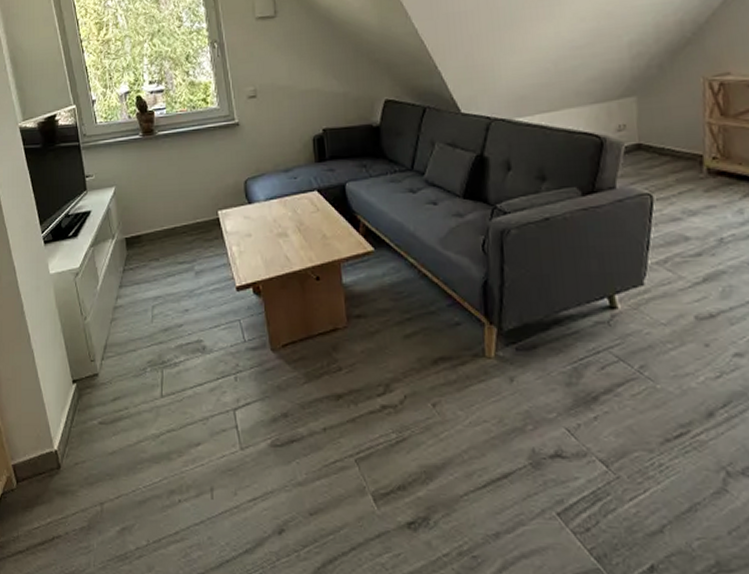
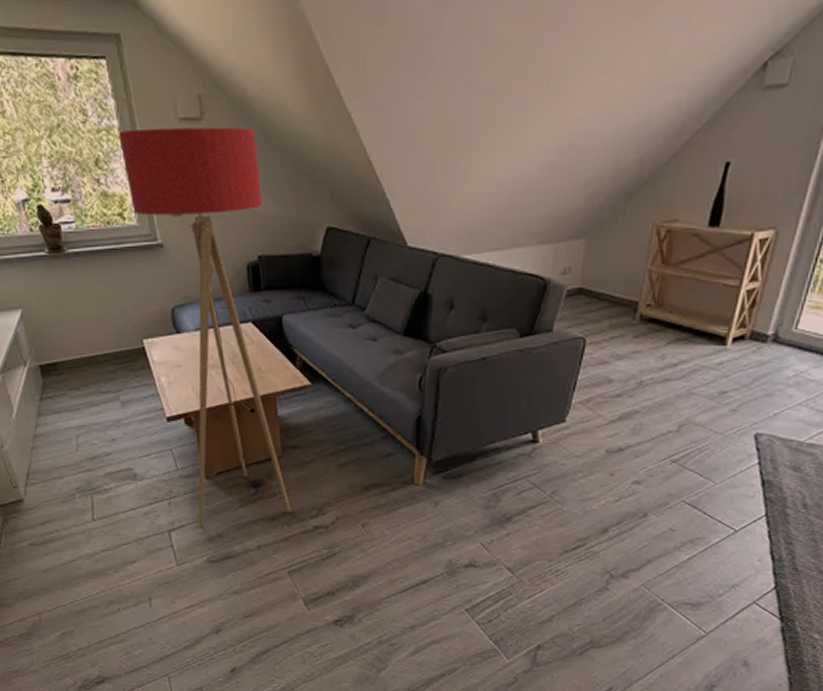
floor lamp: none [206,21,357,406] -> present [118,127,291,527]

